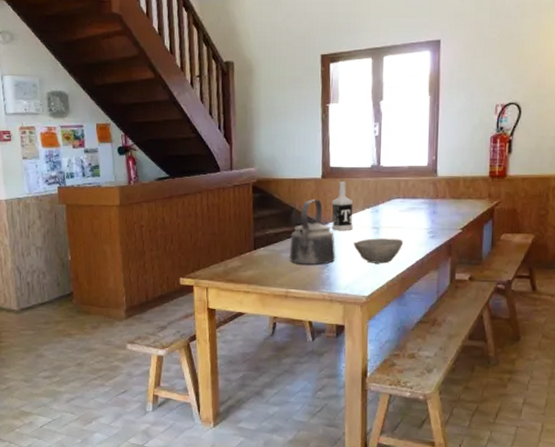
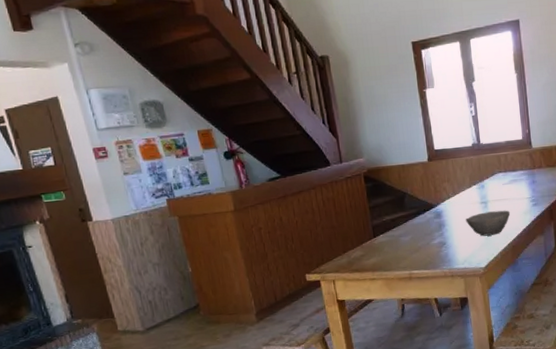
kettle: present [290,199,336,266] -> none [406,182,452,246]
vodka: present [332,182,354,231] -> none [440,162,463,210]

